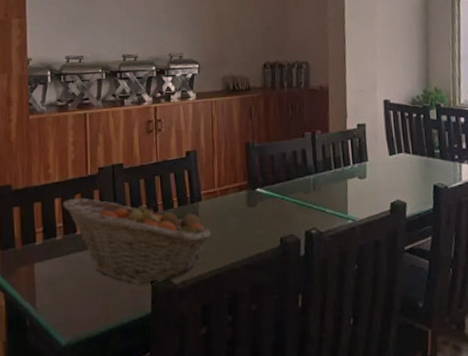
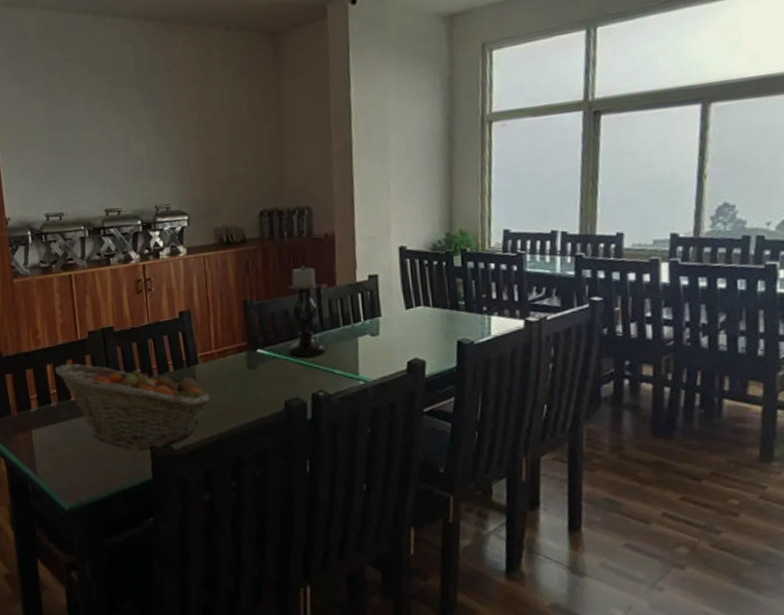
candle holder: none [284,113,319,196] -> present [287,265,326,357]

